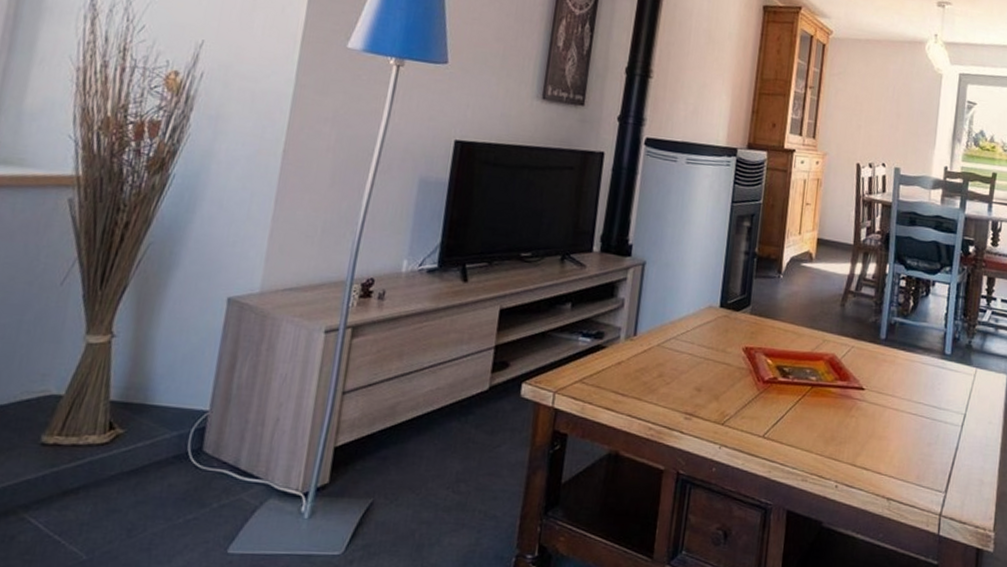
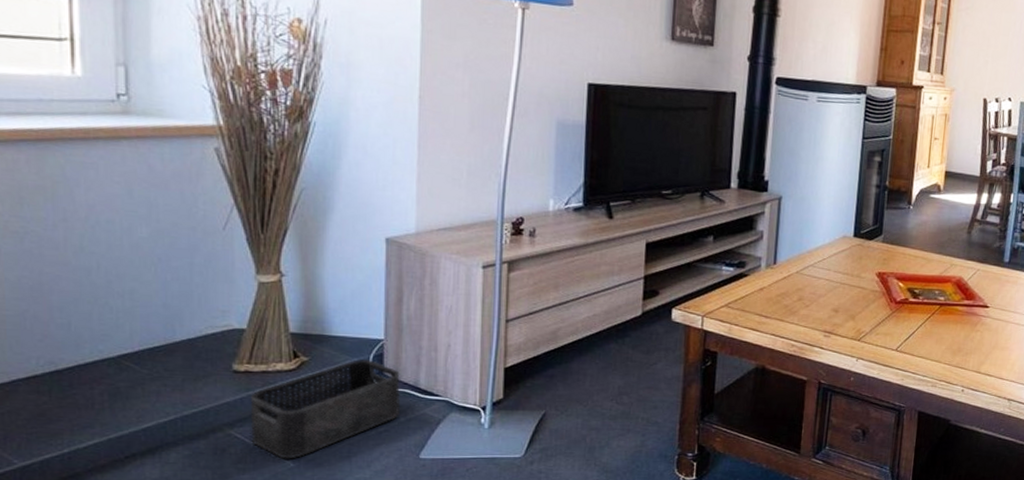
storage bin: none [45,432,221,550] -> present [250,358,401,459]

